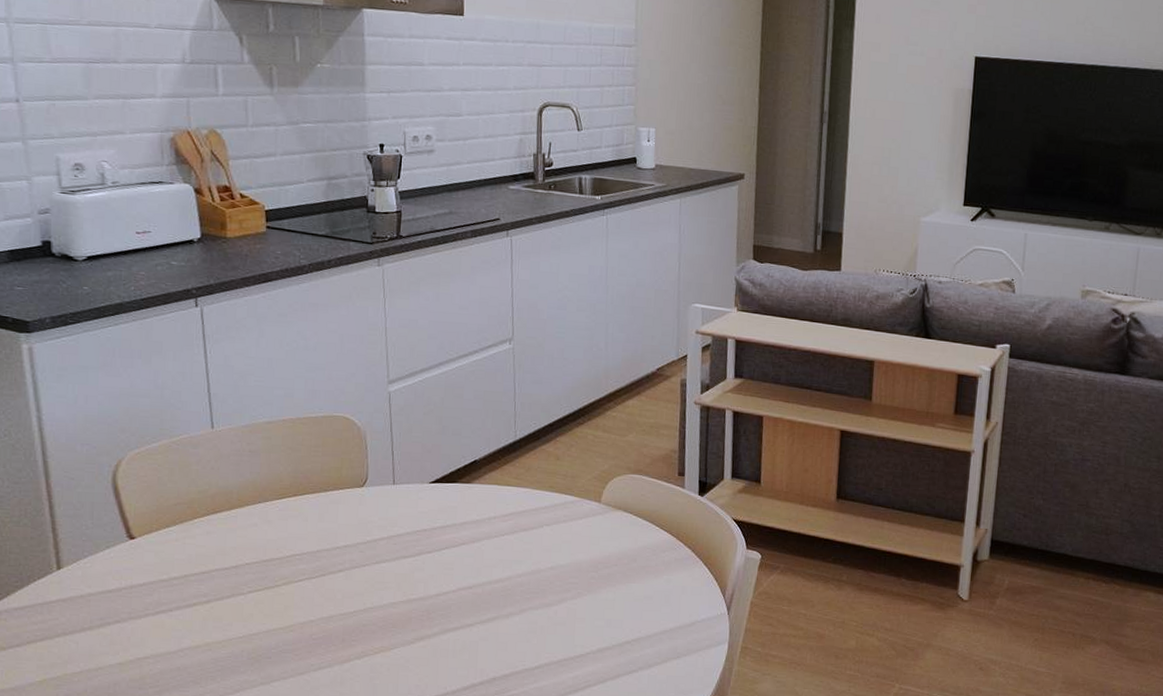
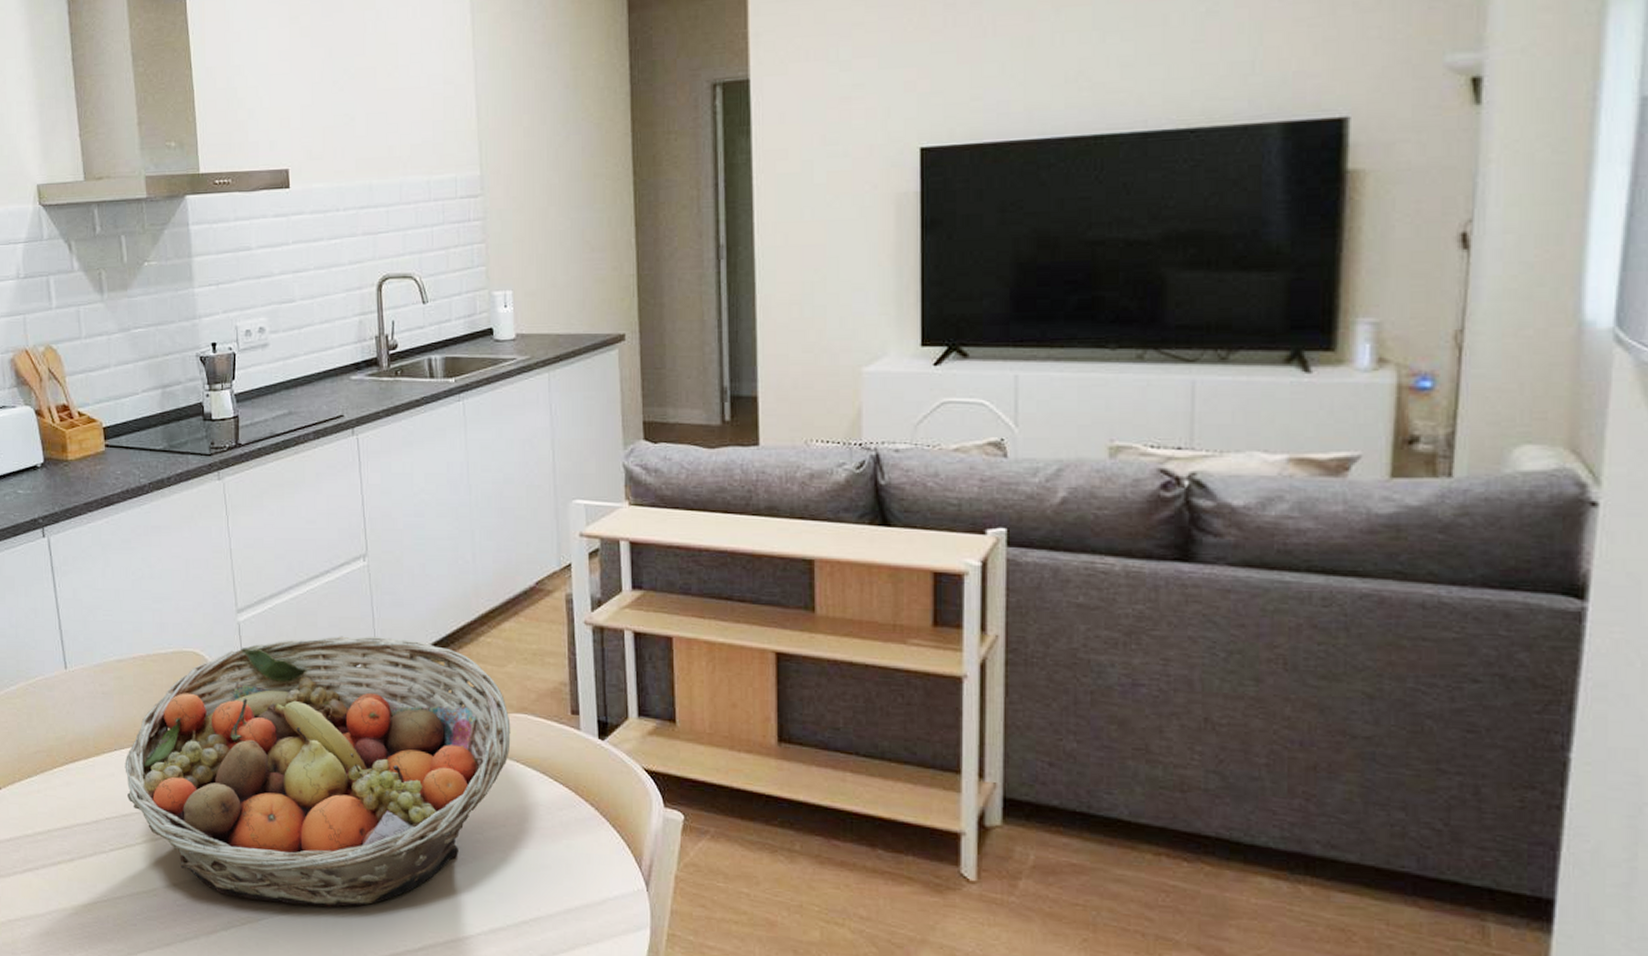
fruit basket: none [268,407,628,636] -> present [124,636,511,907]

